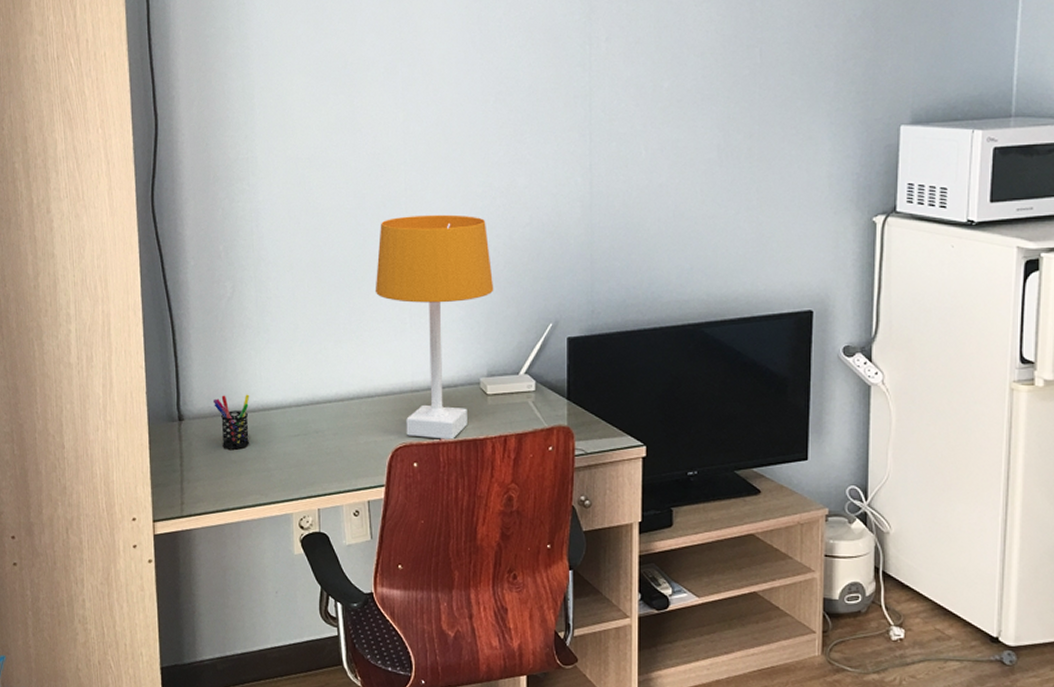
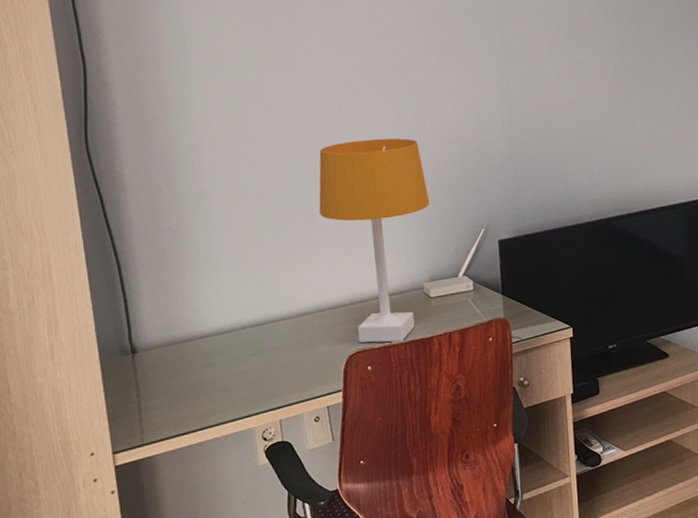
pen holder: present [213,394,250,450] -> none [165,320,206,375]

